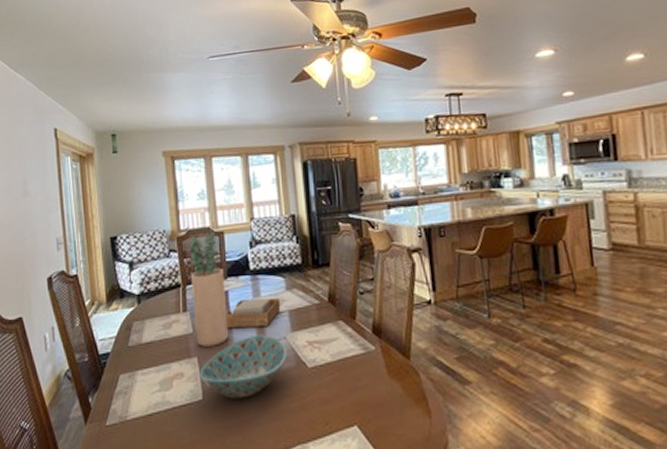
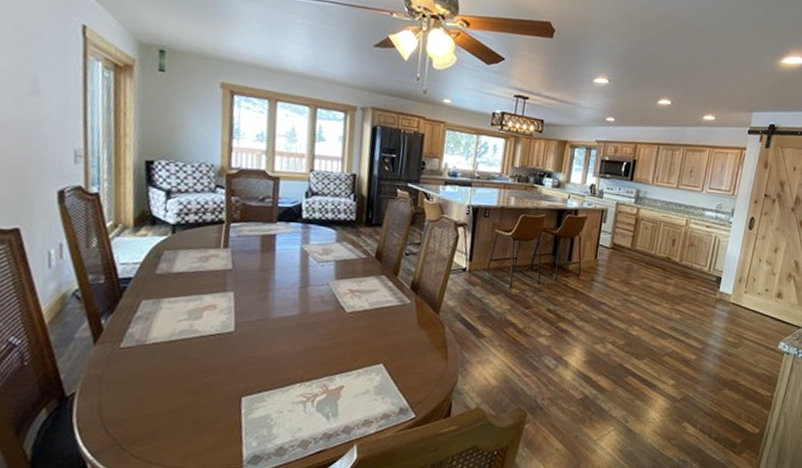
vase: present [190,221,229,348] -> none [234,165,275,285]
bowl: present [199,334,286,399] -> none [233,278,327,334]
napkin holder: present [226,298,281,329] -> none [269,244,329,273]

